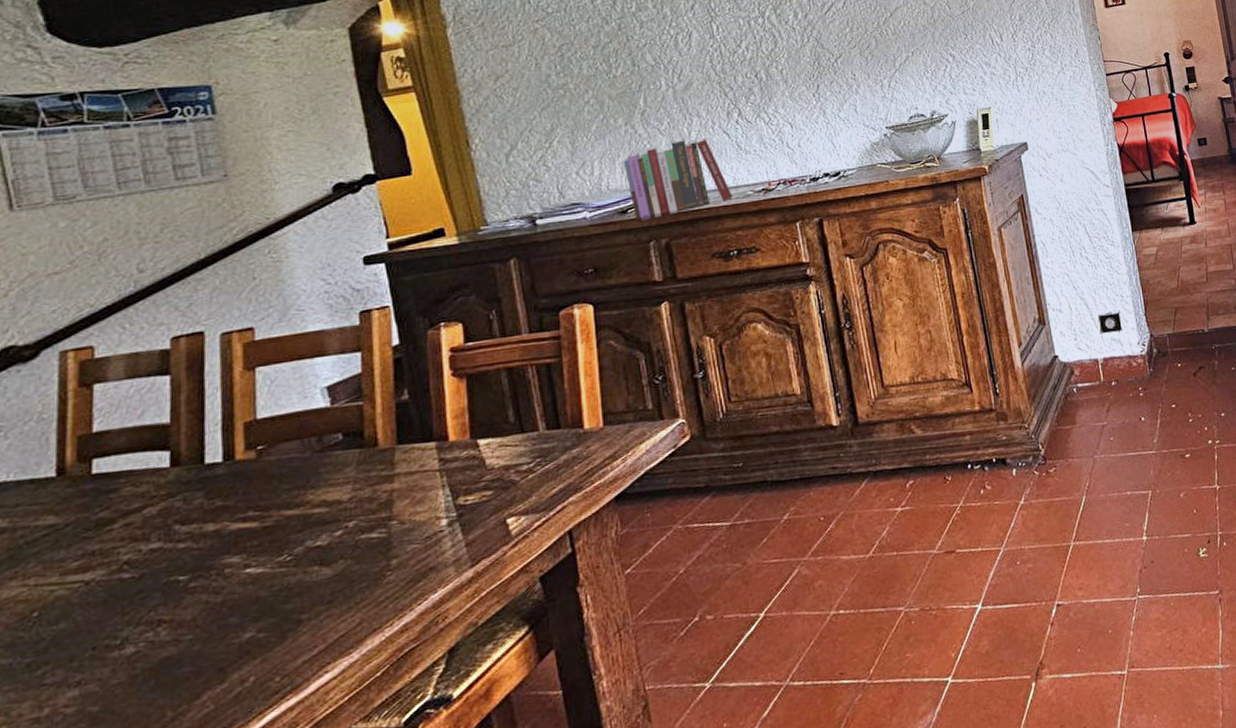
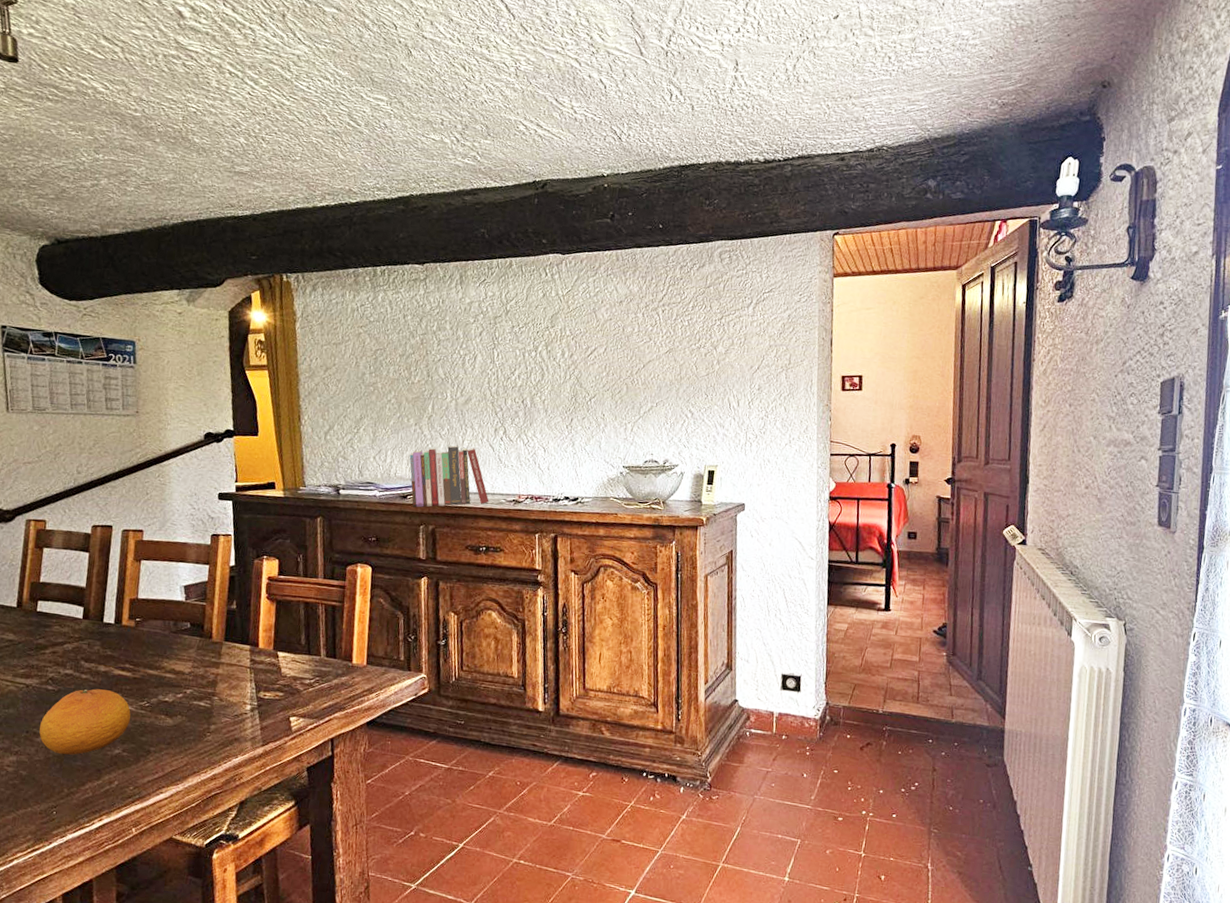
fruit: none [113,553,264,665] -> present [39,689,131,755]

